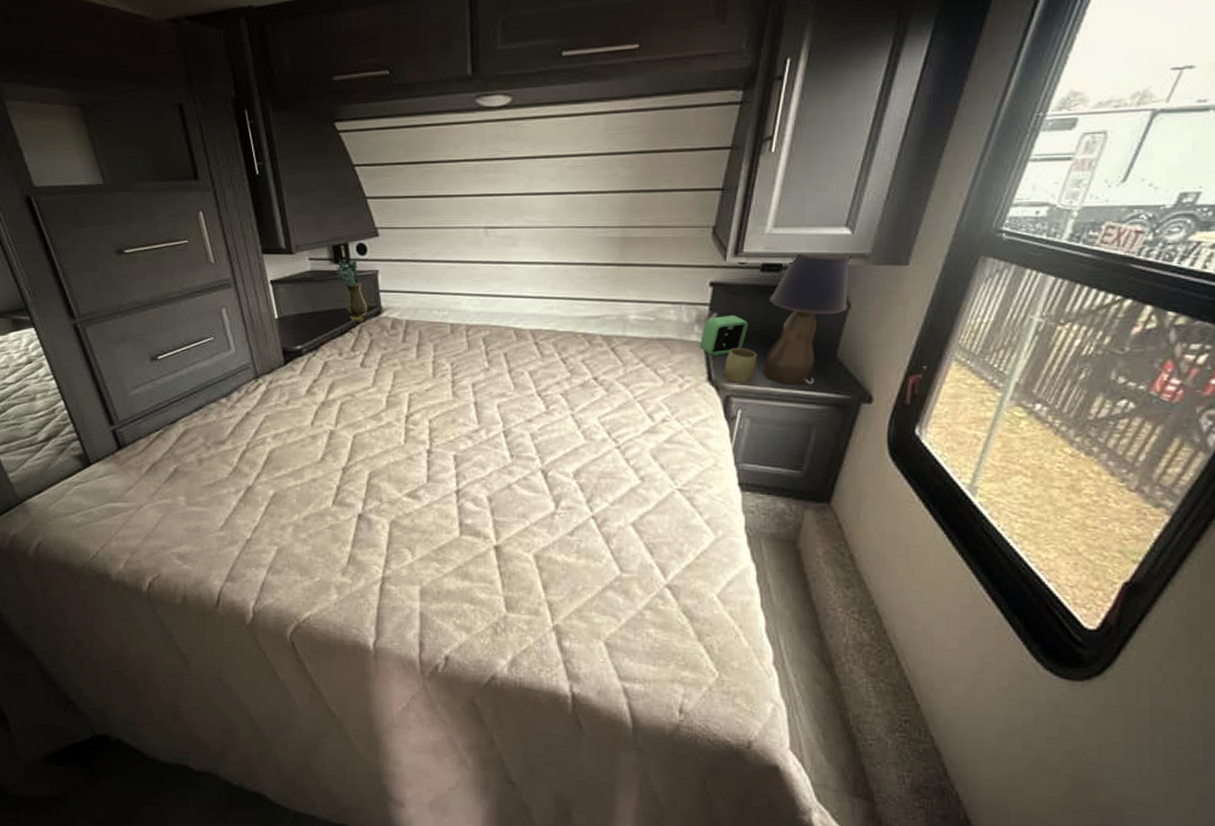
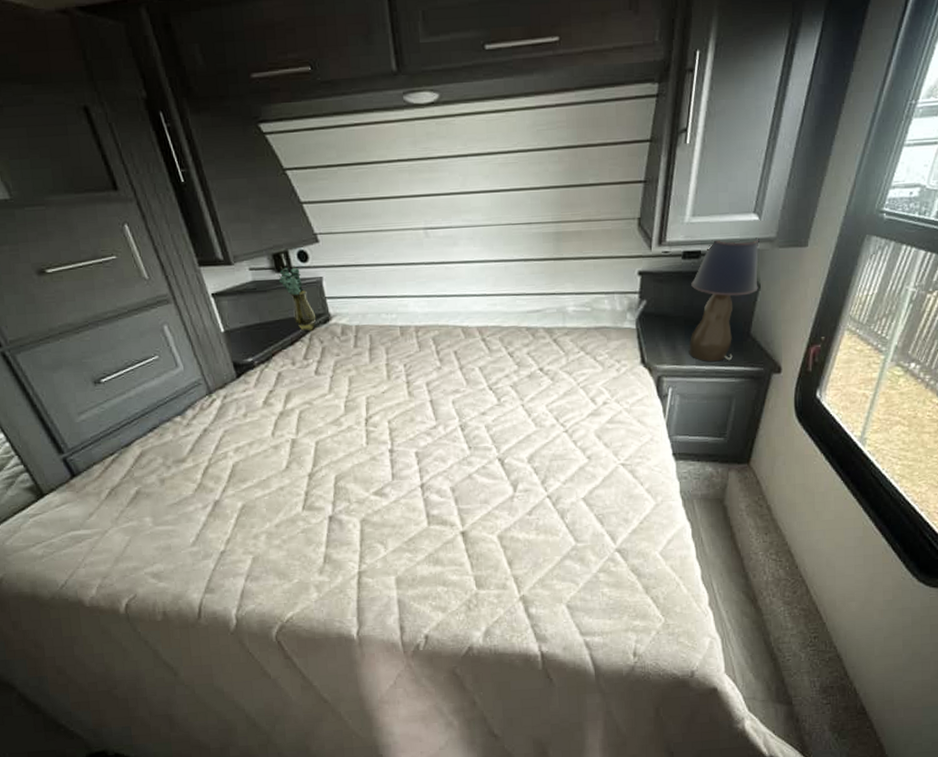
alarm clock: present [699,315,748,356] -> none [632,301,674,340]
mug: present [724,348,758,383] -> none [655,331,684,364]

